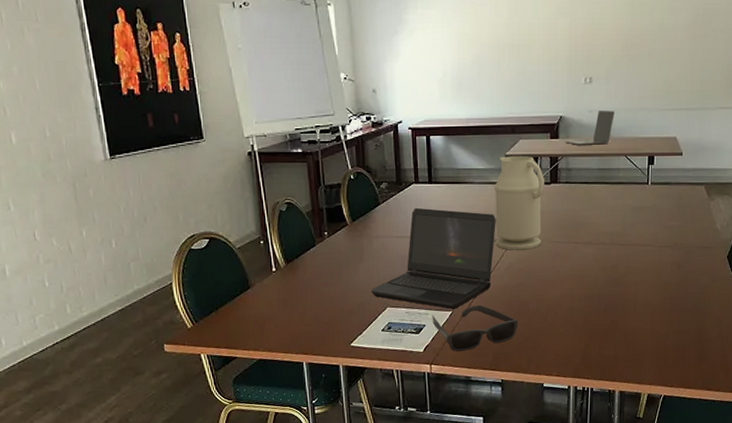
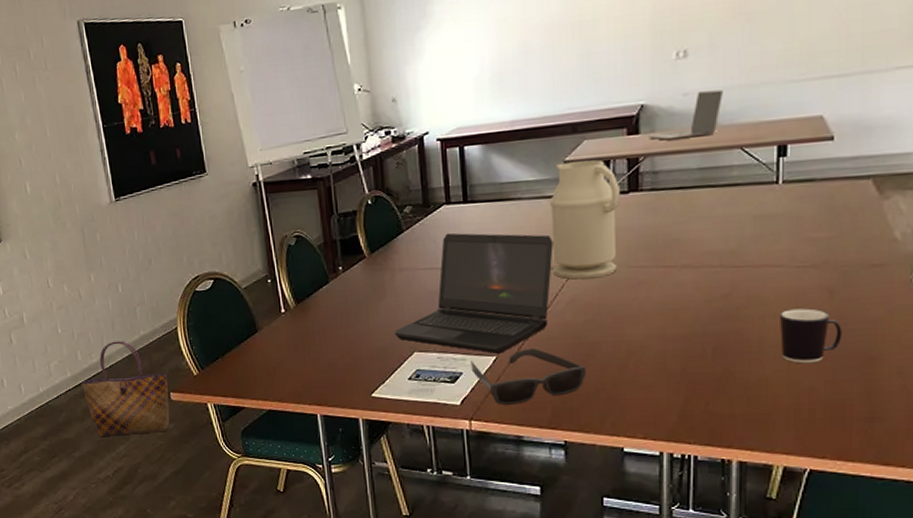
tote bag: none [70,295,163,389] -> present [81,341,170,438]
mug: none [647,277,685,318] -> present [778,308,842,364]

